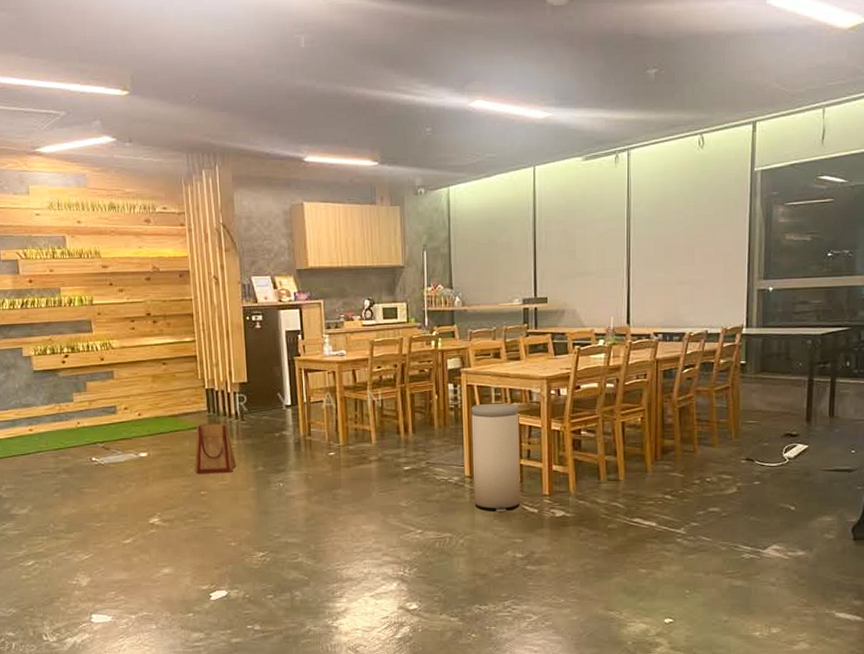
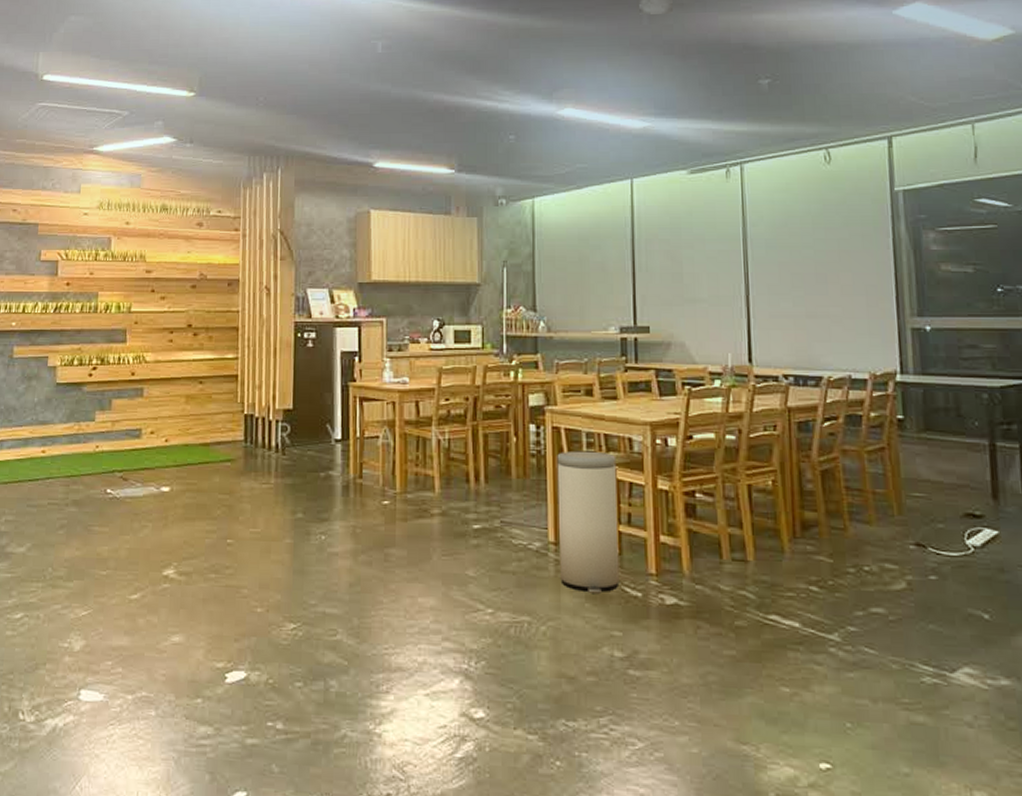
shopping bag: present [194,423,237,474] -> none [221,456,273,518]

